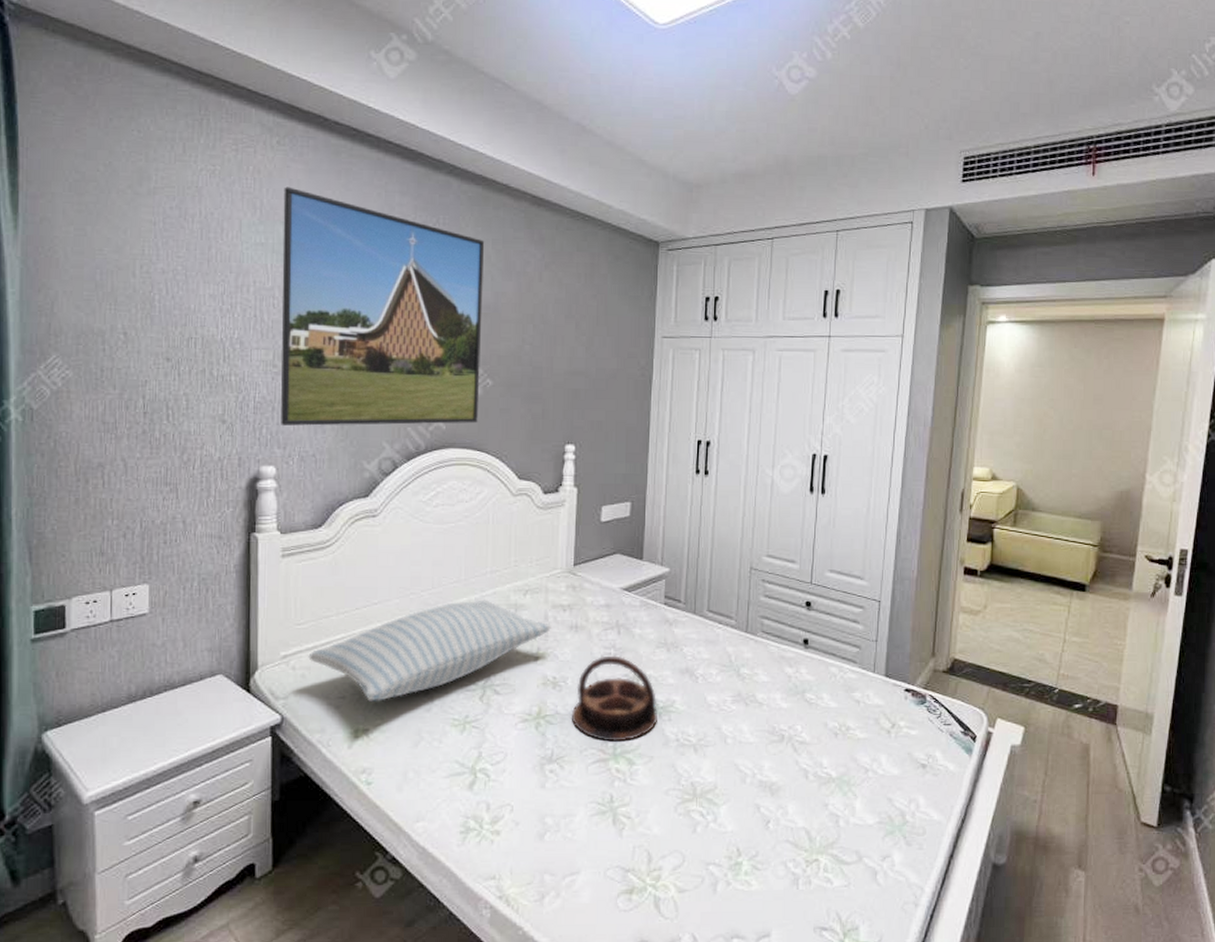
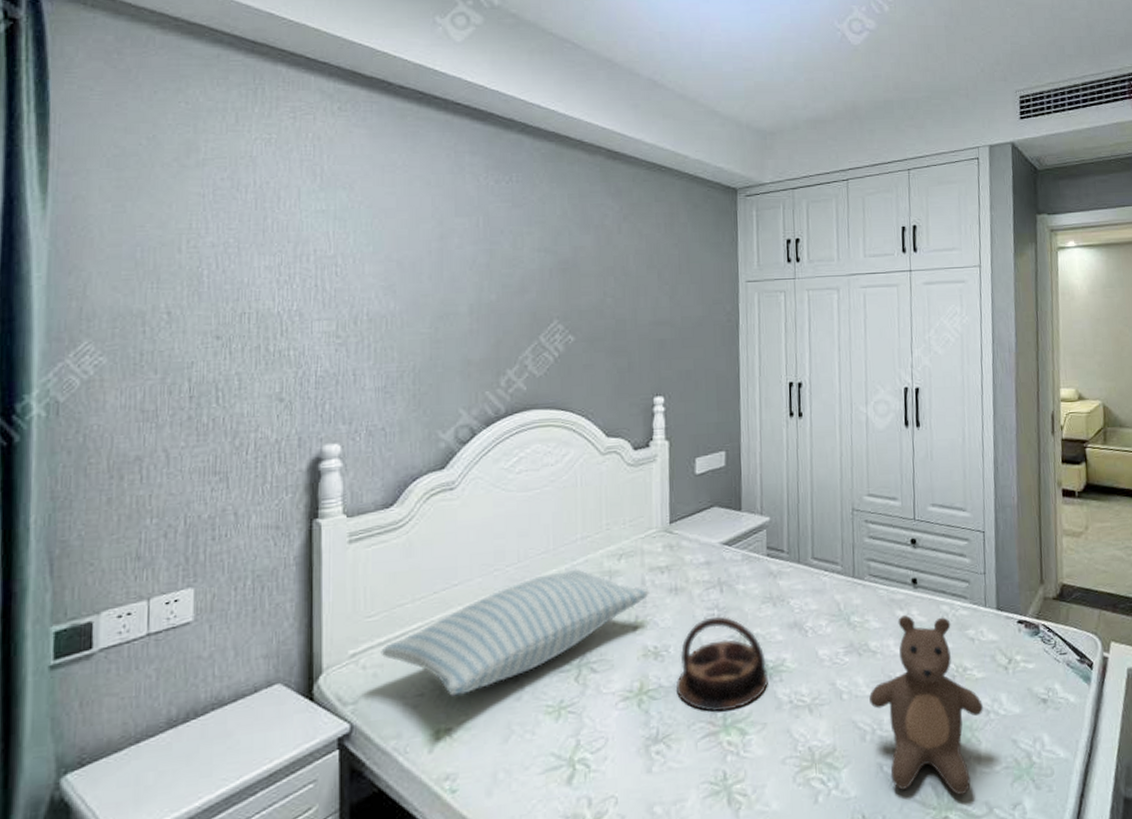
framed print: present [281,186,485,426] -> none [345,152,561,399]
teddy bear: none [753,673,862,843] -> present [869,615,983,796]

